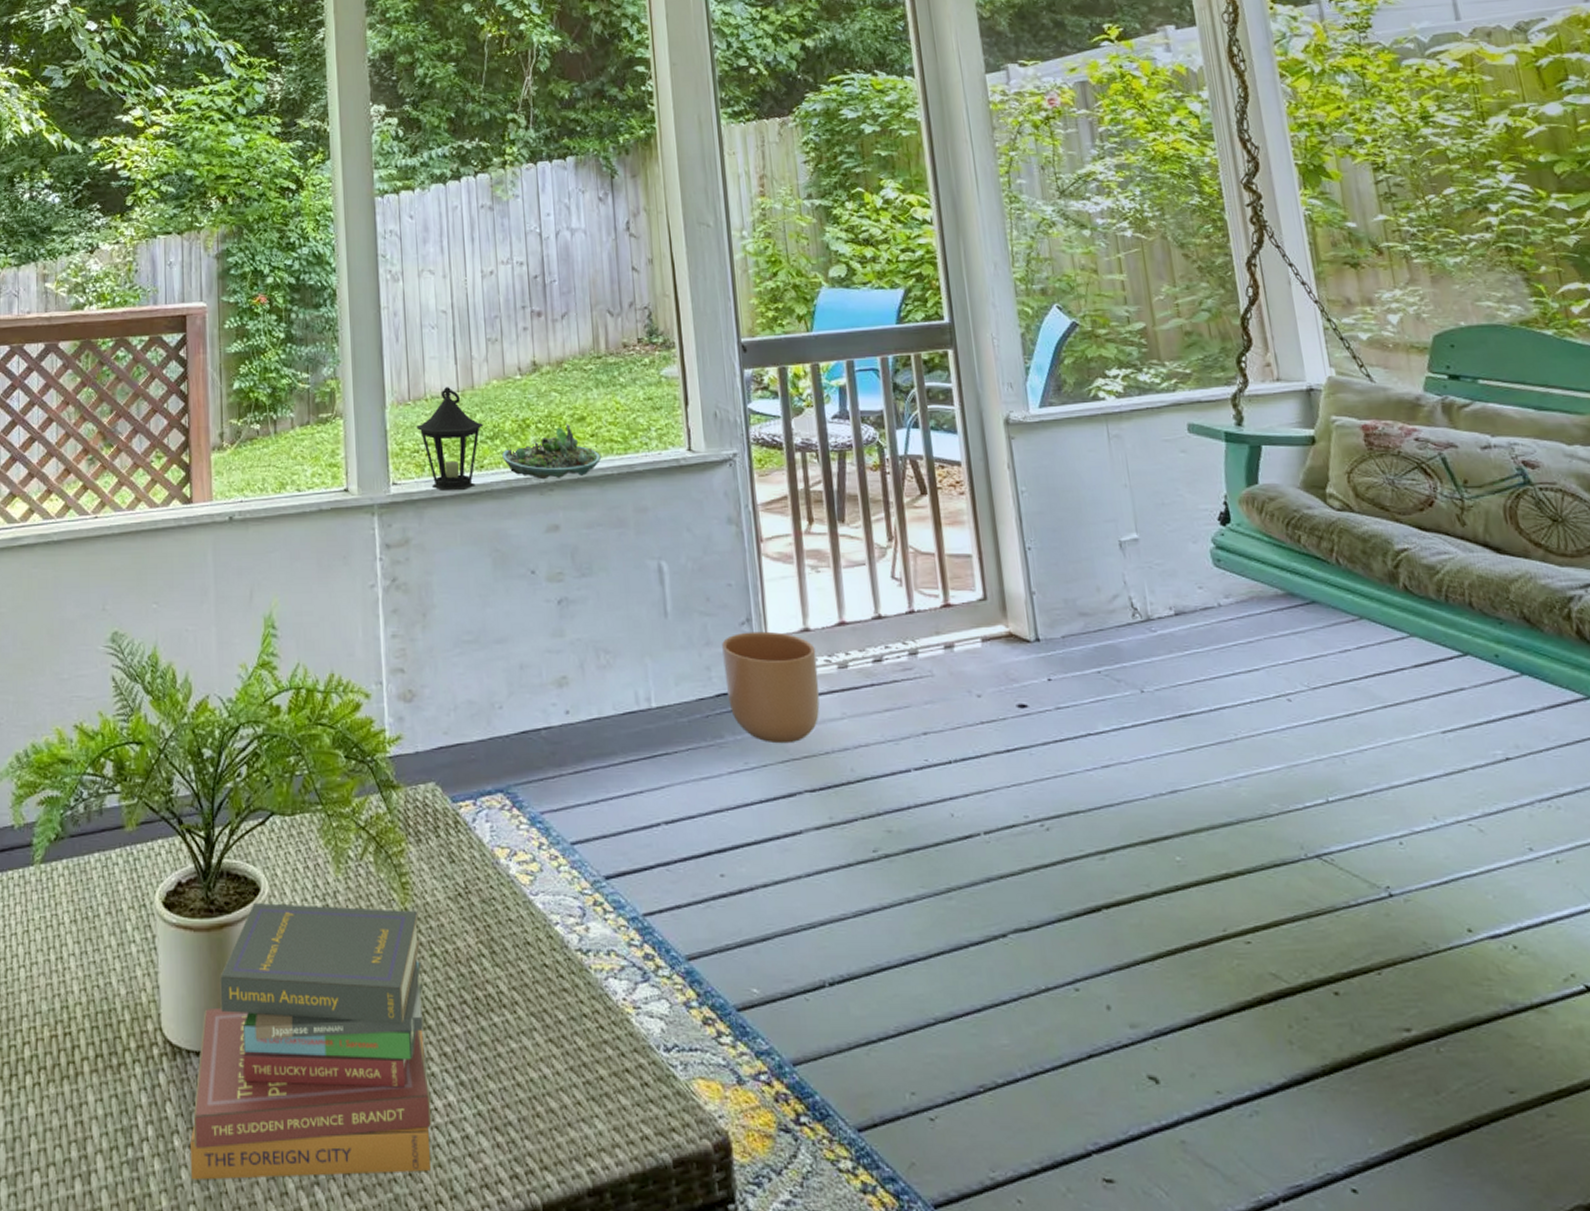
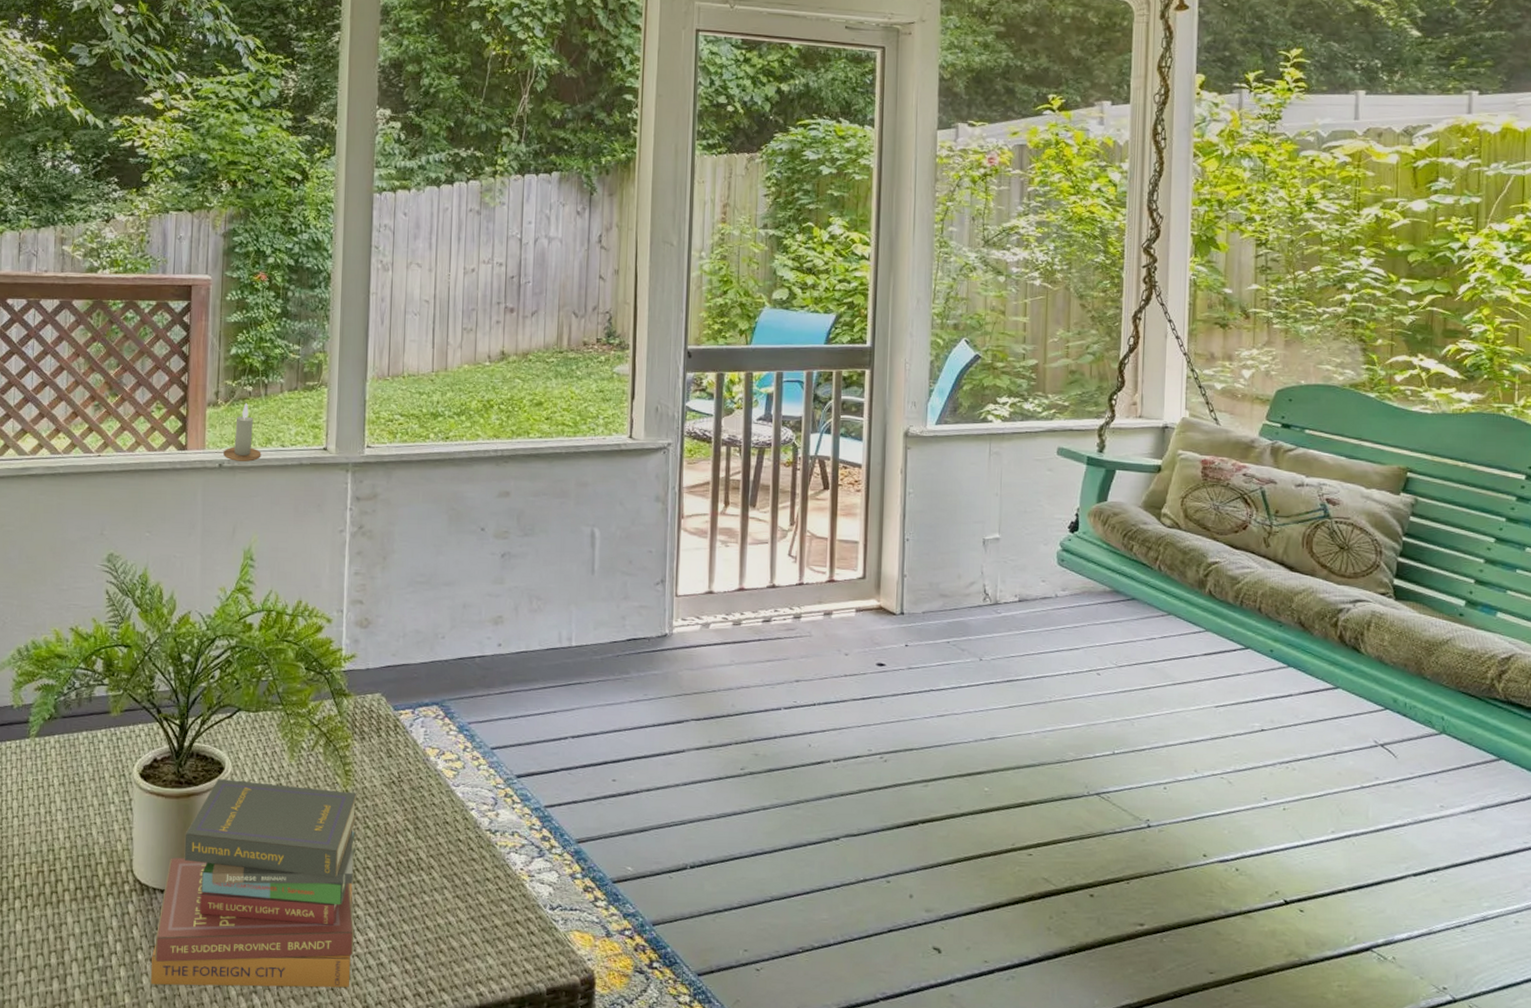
candle: none [233,444,276,513] -> present [223,403,262,462]
lantern: present [416,387,484,492] -> none [392,367,453,457]
succulent planter: present [502,423,602,480] -> none [466,406,553,454]
planter: present [722,631,820,744] -> none [636,590,716,682]

